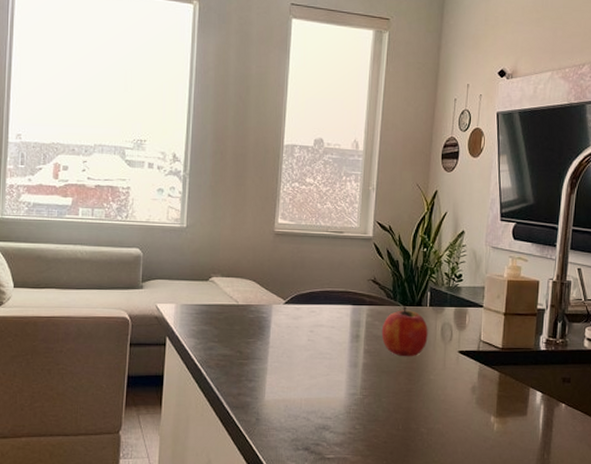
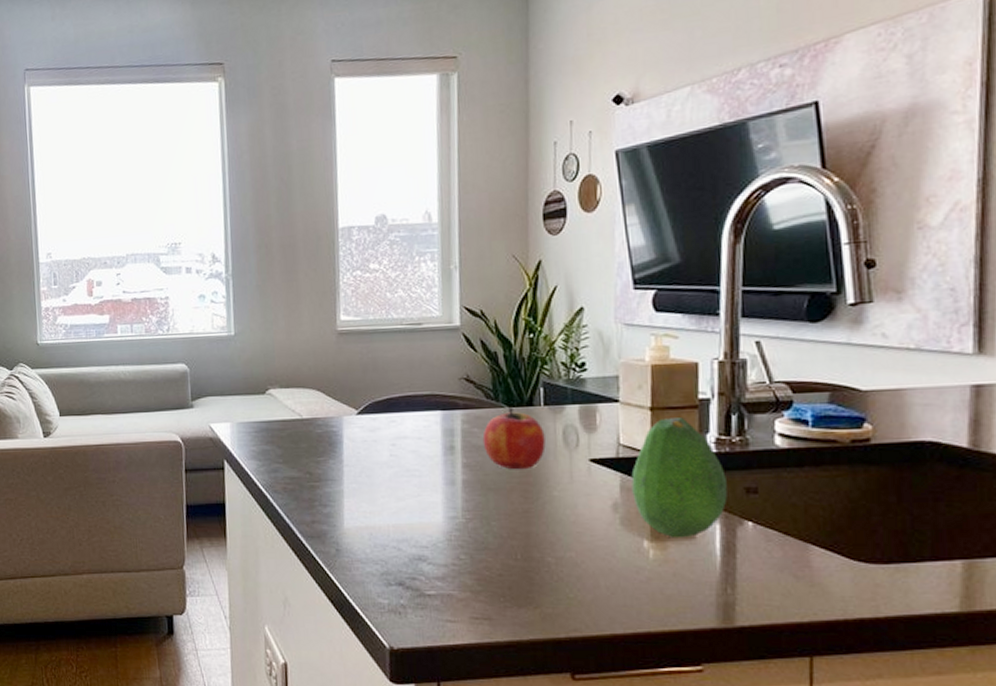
fruit: none [486,322,551,415] -> present [631,418,727,539]

